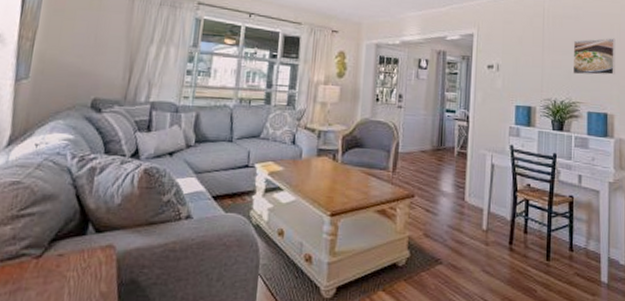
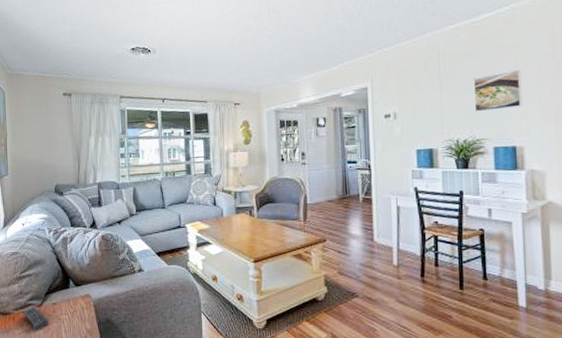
remote control: none [8,258,47,291] -> present [21,307,48,330]

